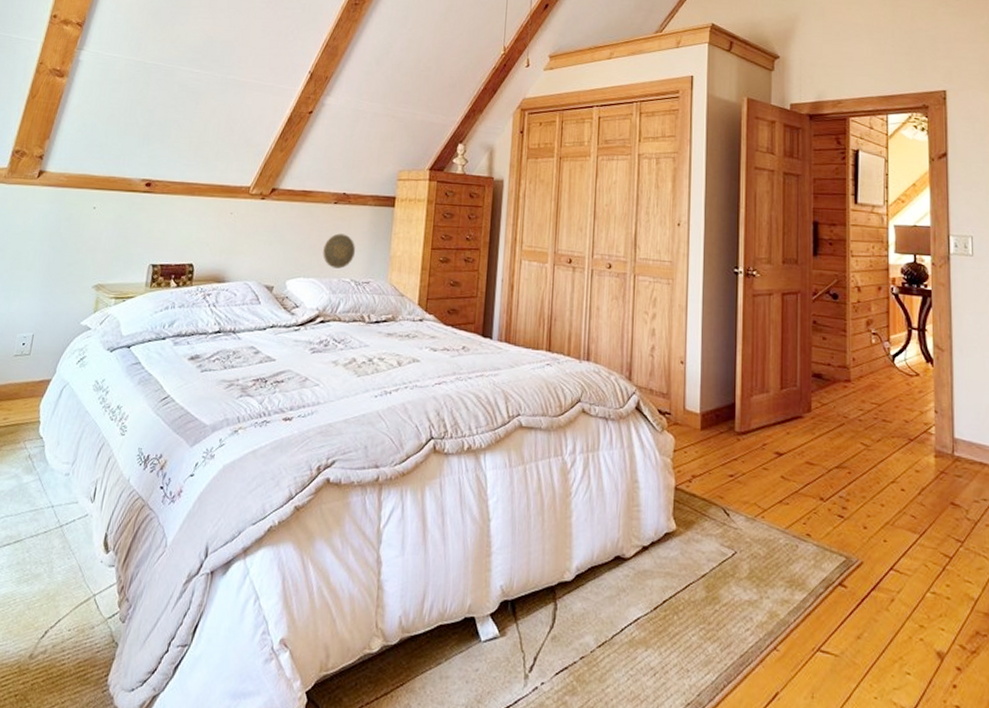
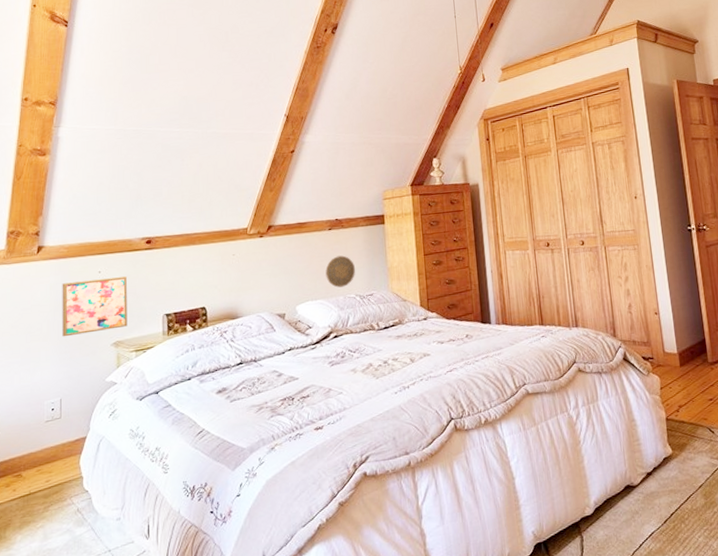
wall art: none [46,213,120,271] -> present [62,276,128,337]

